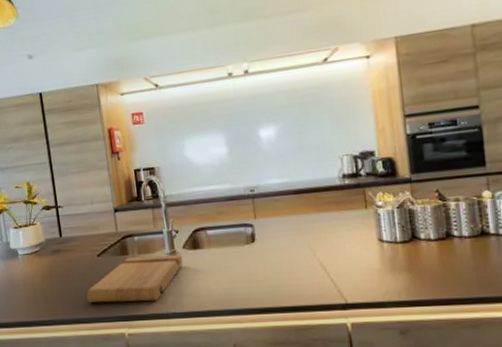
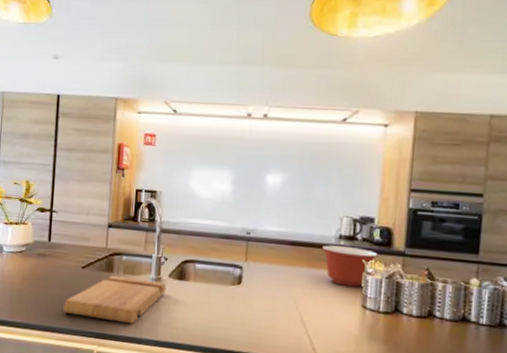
mixing bowl: none [327,183,385,224] -> present [321,245,378,287]

